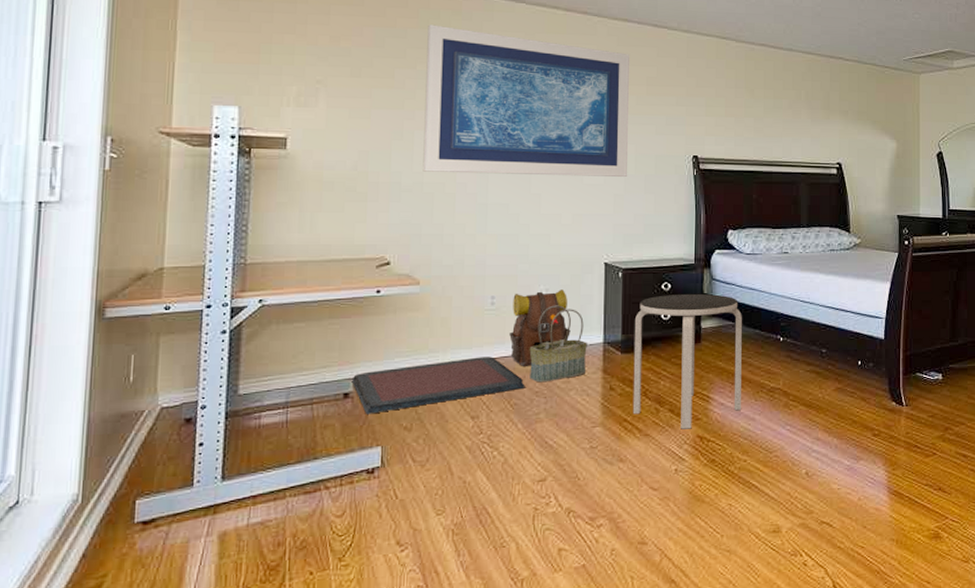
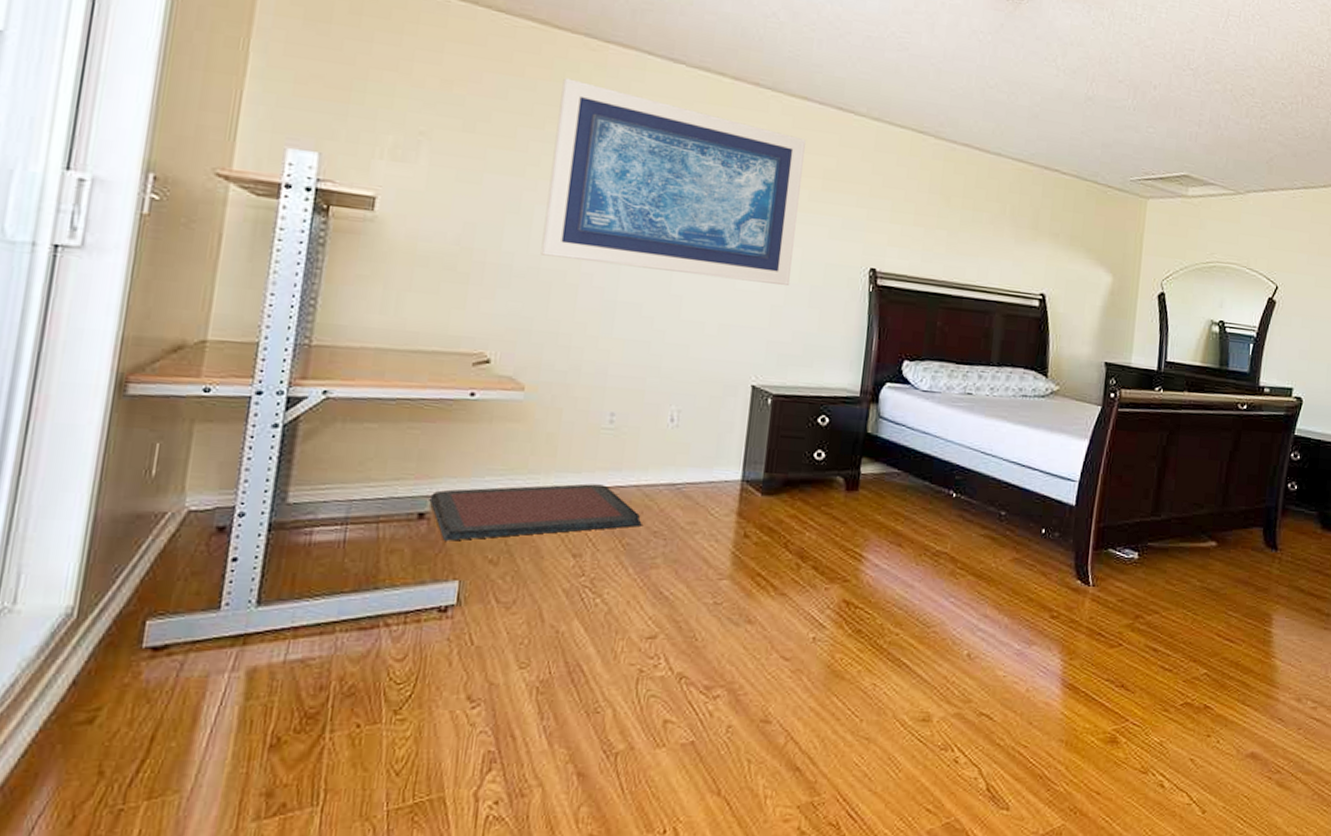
backpack: present [509,290,571,366] -> none [628,412,703,500]
basket: present [529,305,587,383] -> none [648,430,722,522]
side table: present [632,293,742,429] -> none [768,430,910,592]

